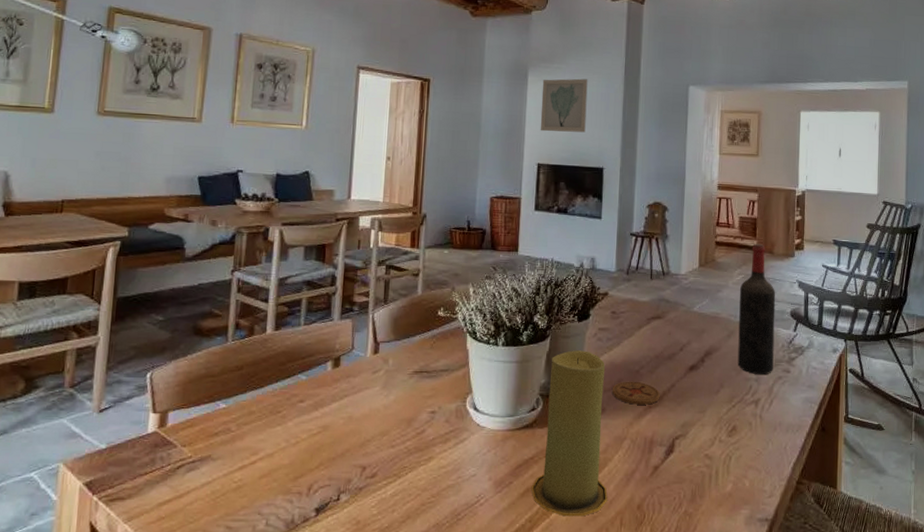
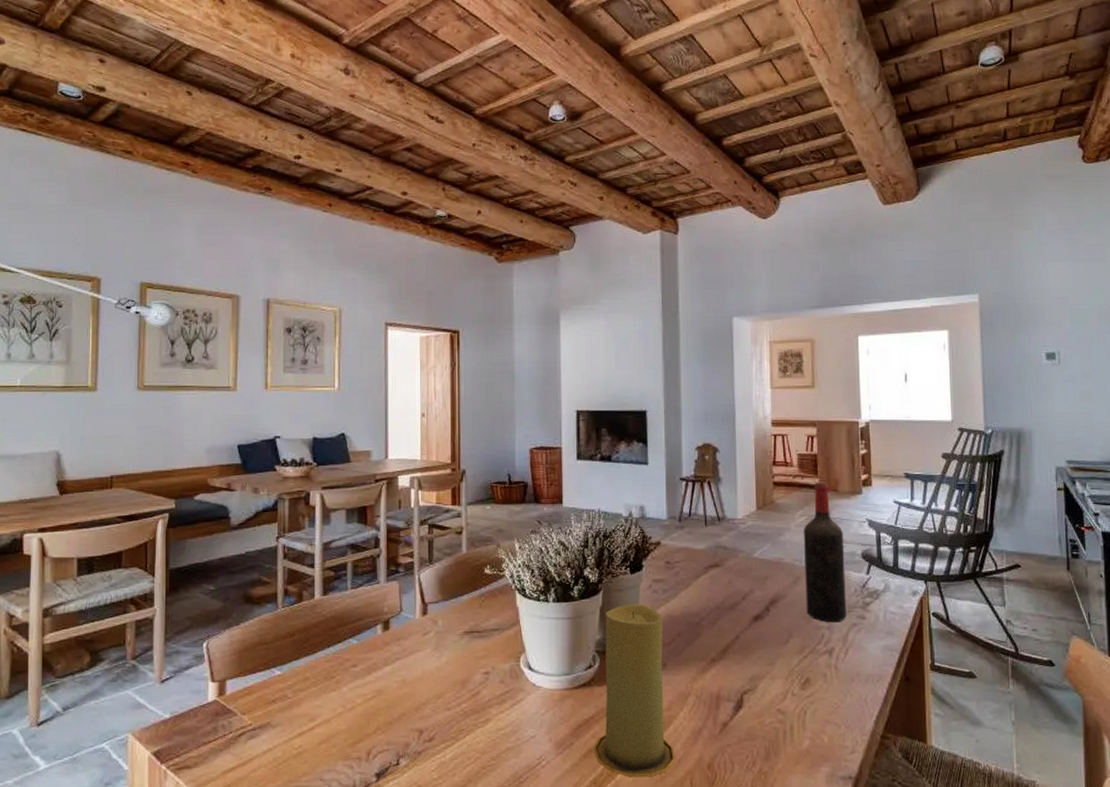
wall art: present [540,78,588,133] -> none [575,318,625,377]
coaster: present [611,381,660,405] -> none [671,634,724,659]

